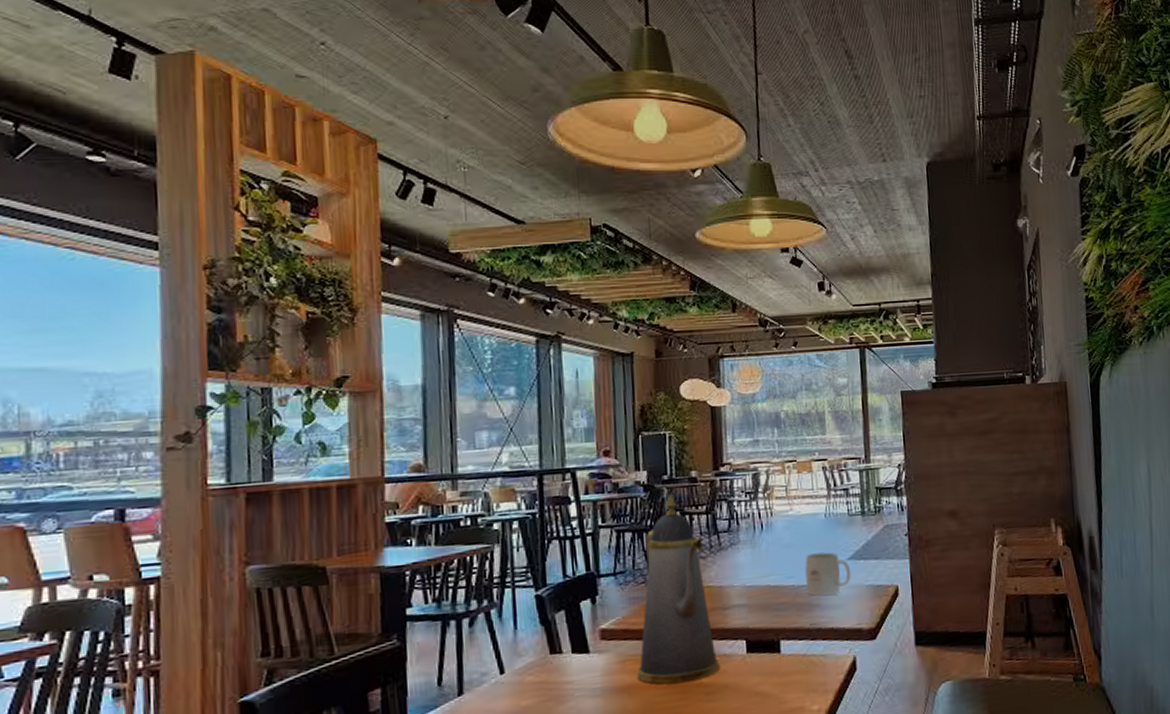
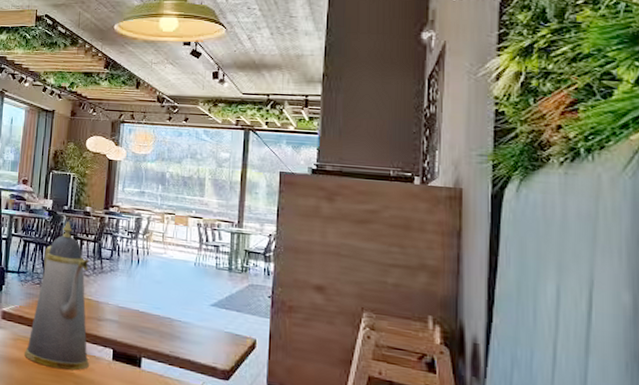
mug: present [805,552,851,597] -> none [170,293,213,333]

